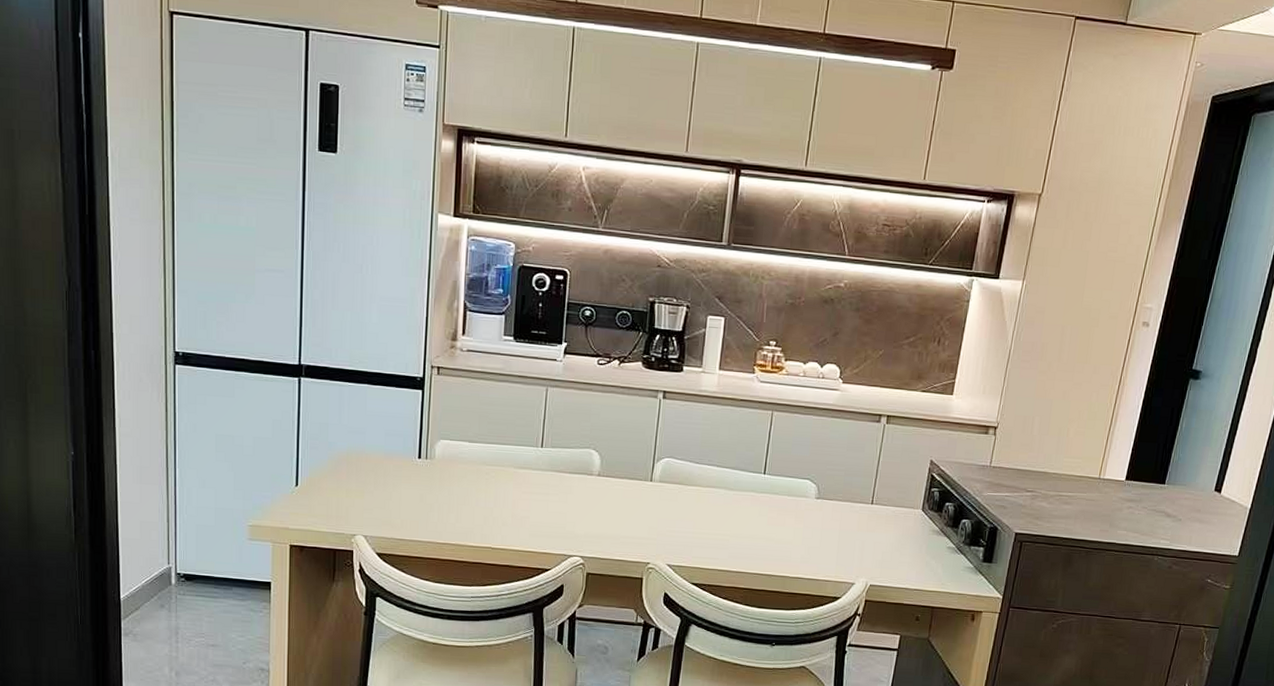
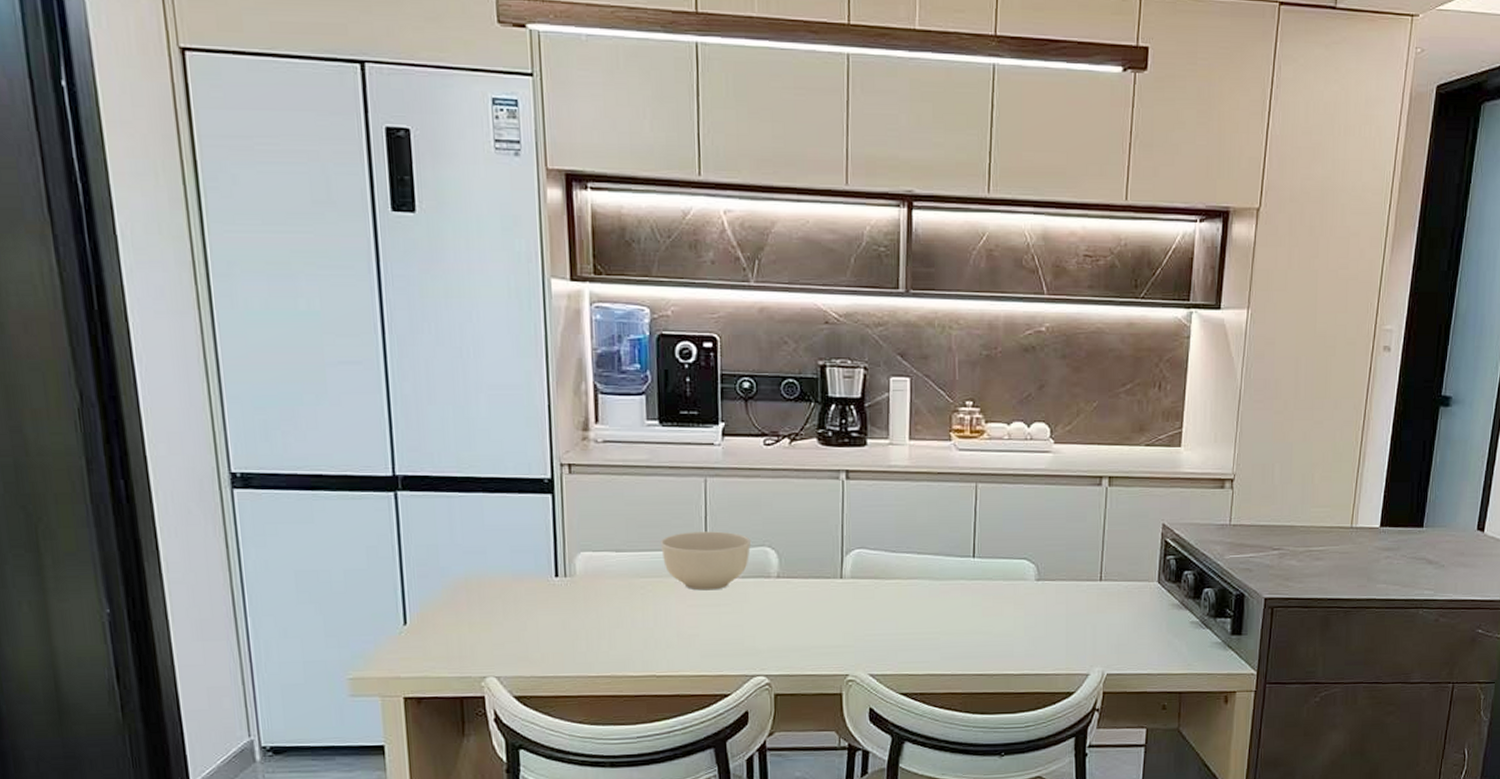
bowl: none [505,431,580,482] -> present [659,531,752,591]

